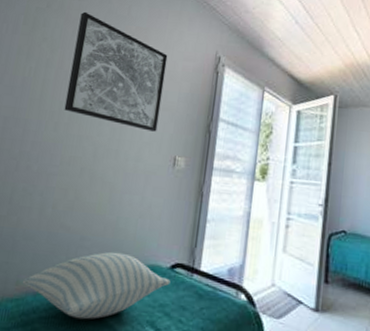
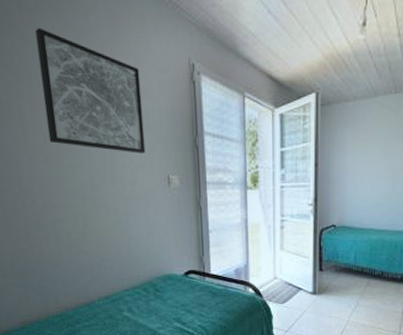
pillow: present [23,251,171,320] -> none [61,267,187,324]

